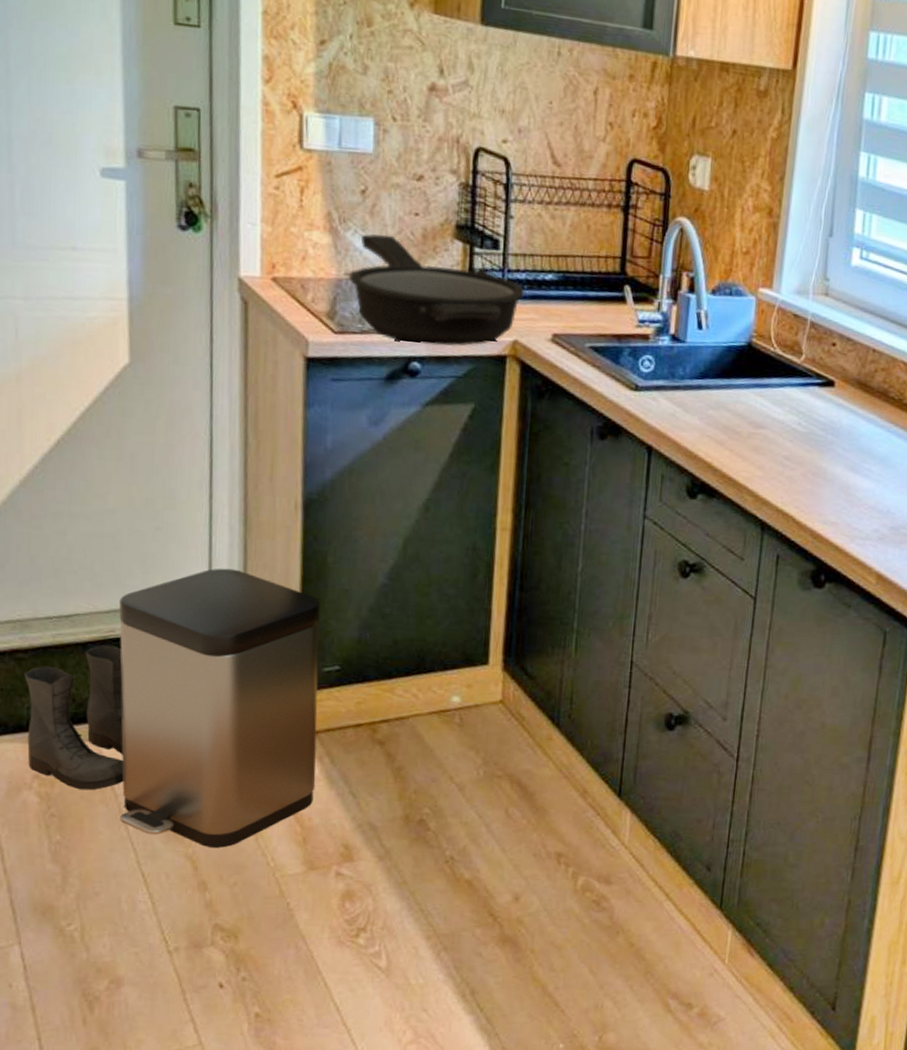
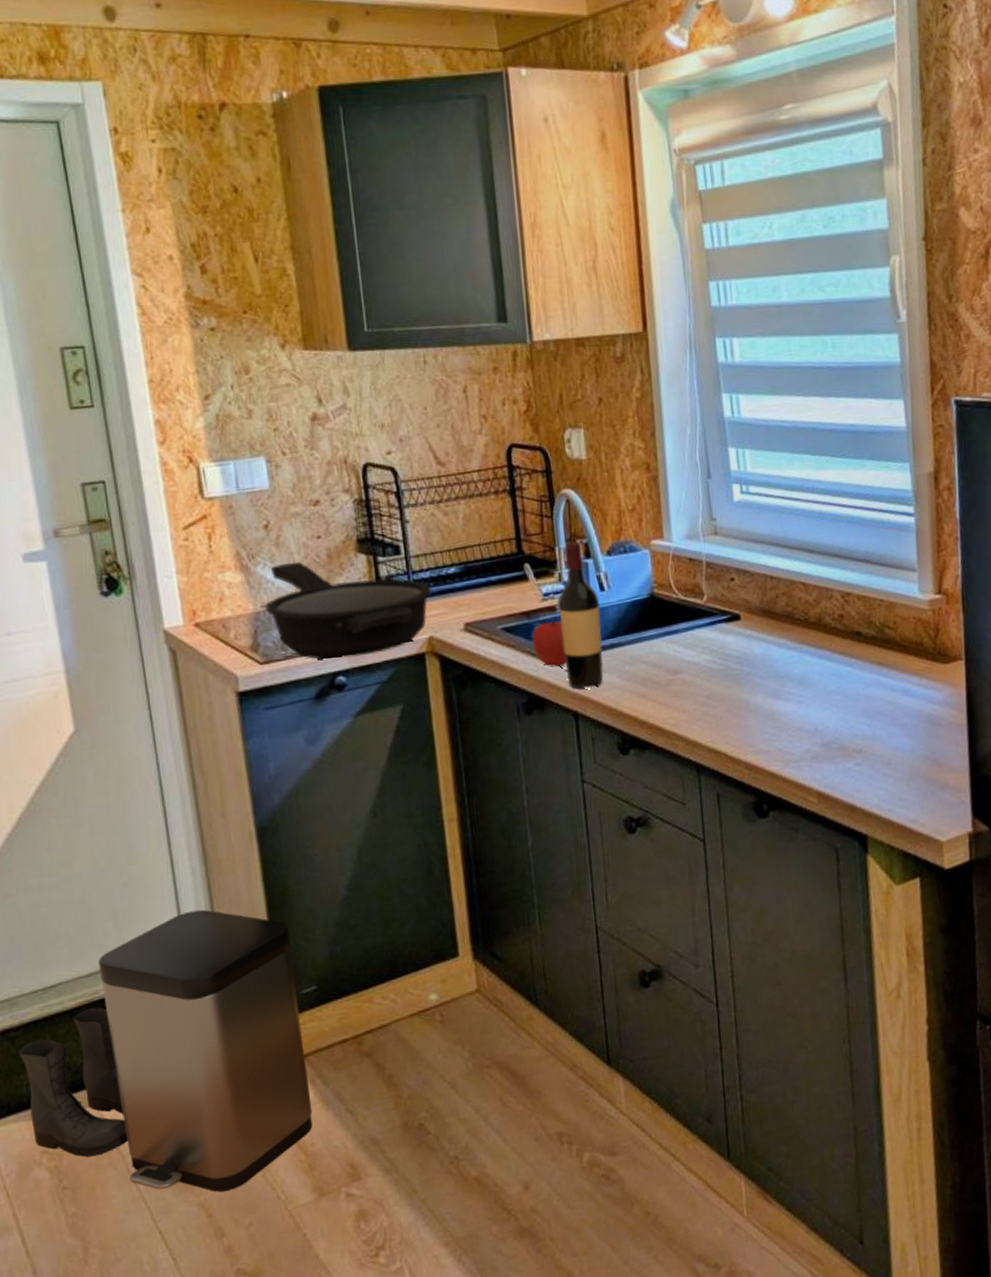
fruit: none [618,347,653,398] -> present [532,618,566,668]
wine bottle: none [647,273,695,425] -> present [559,541,604,689]

